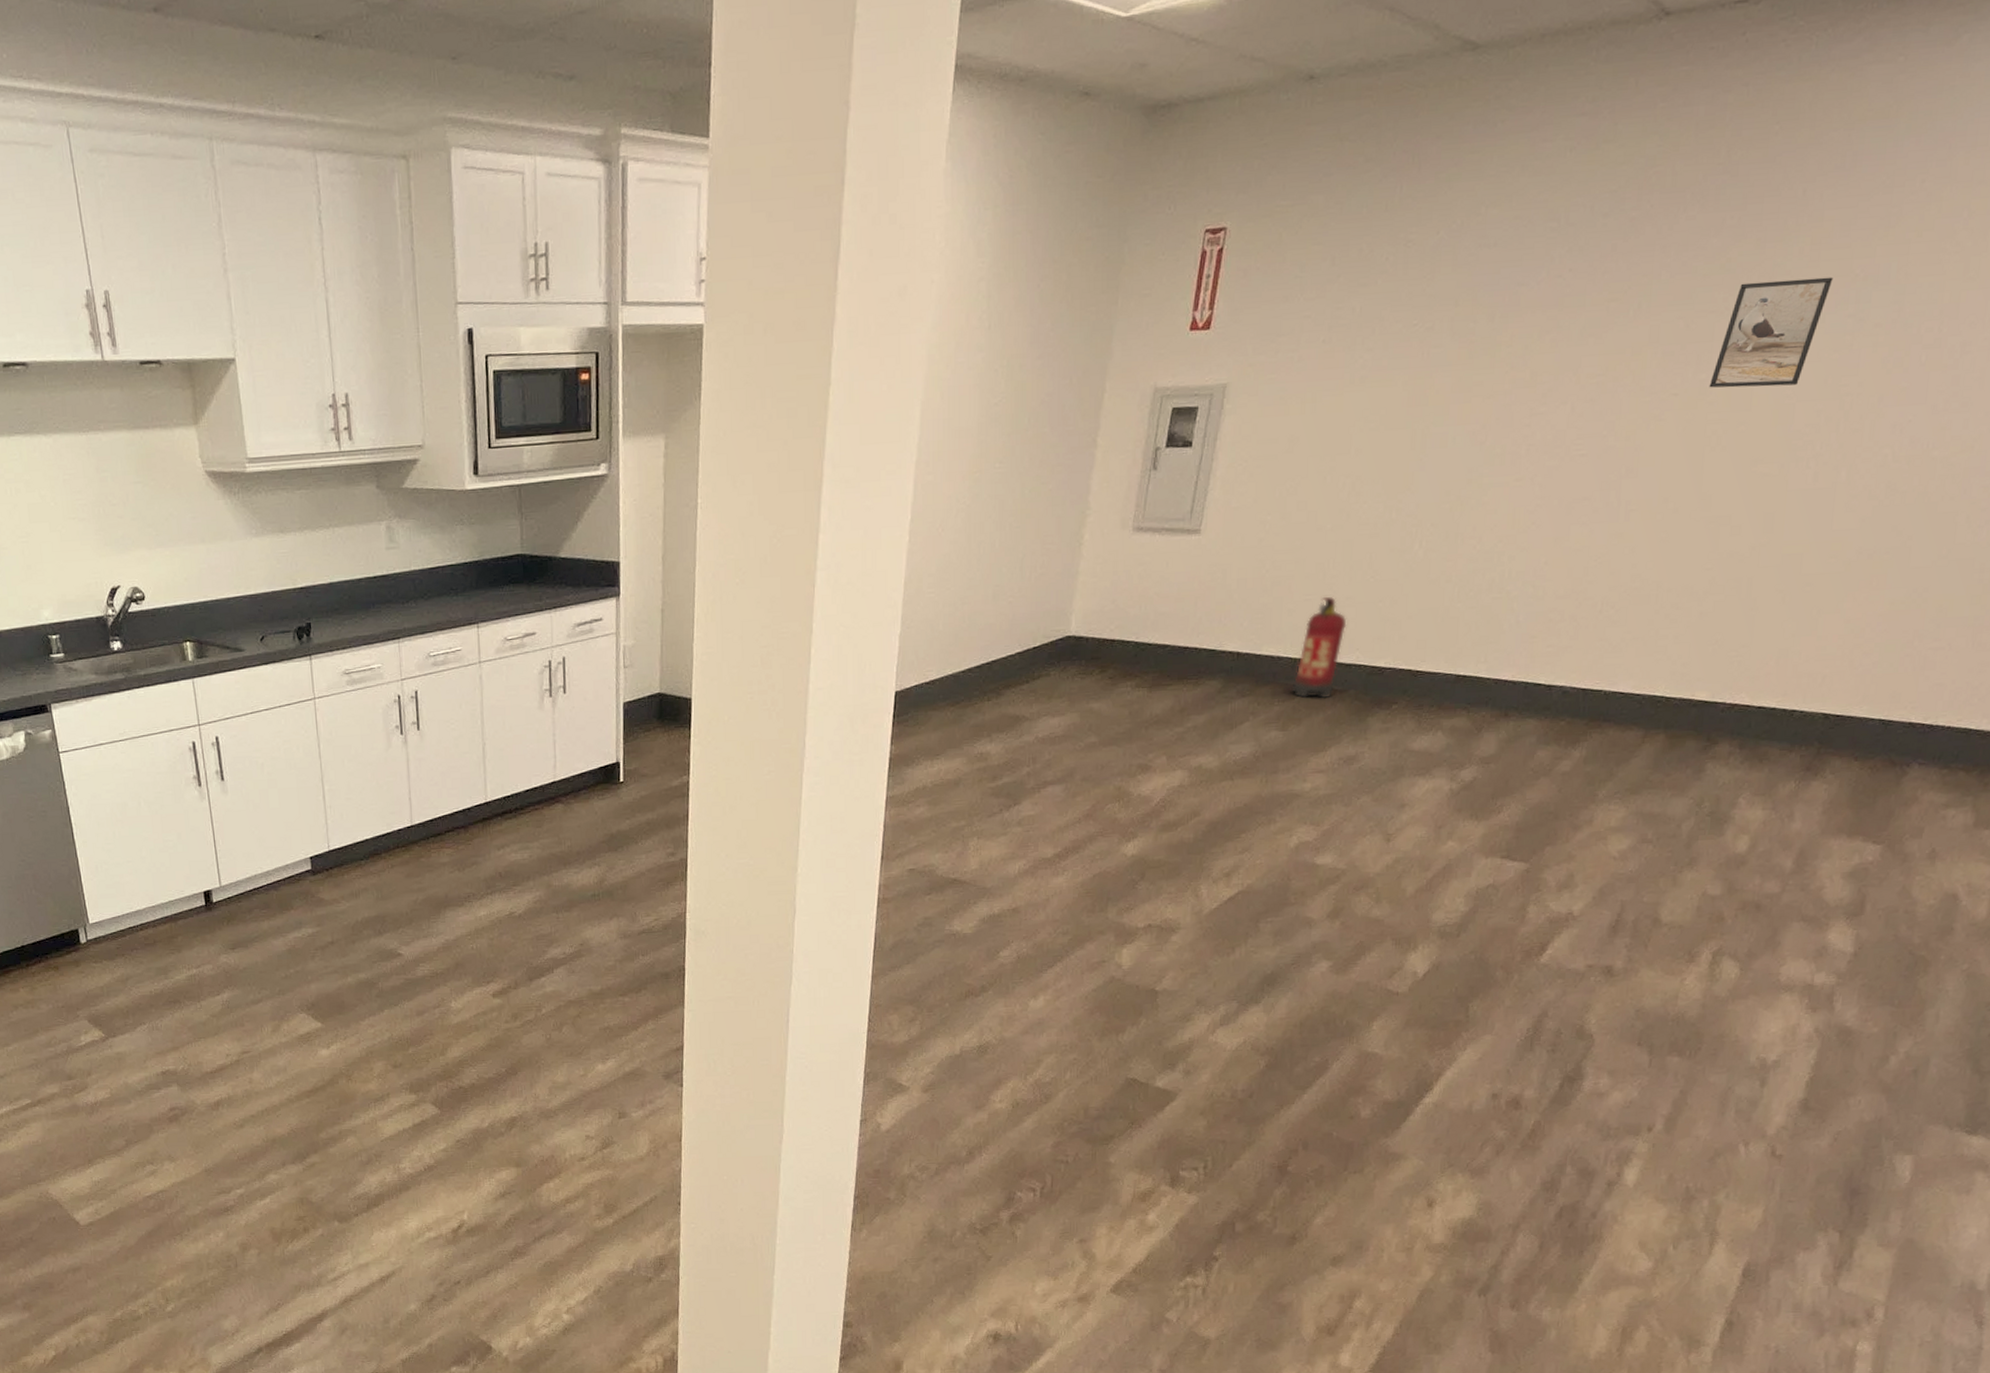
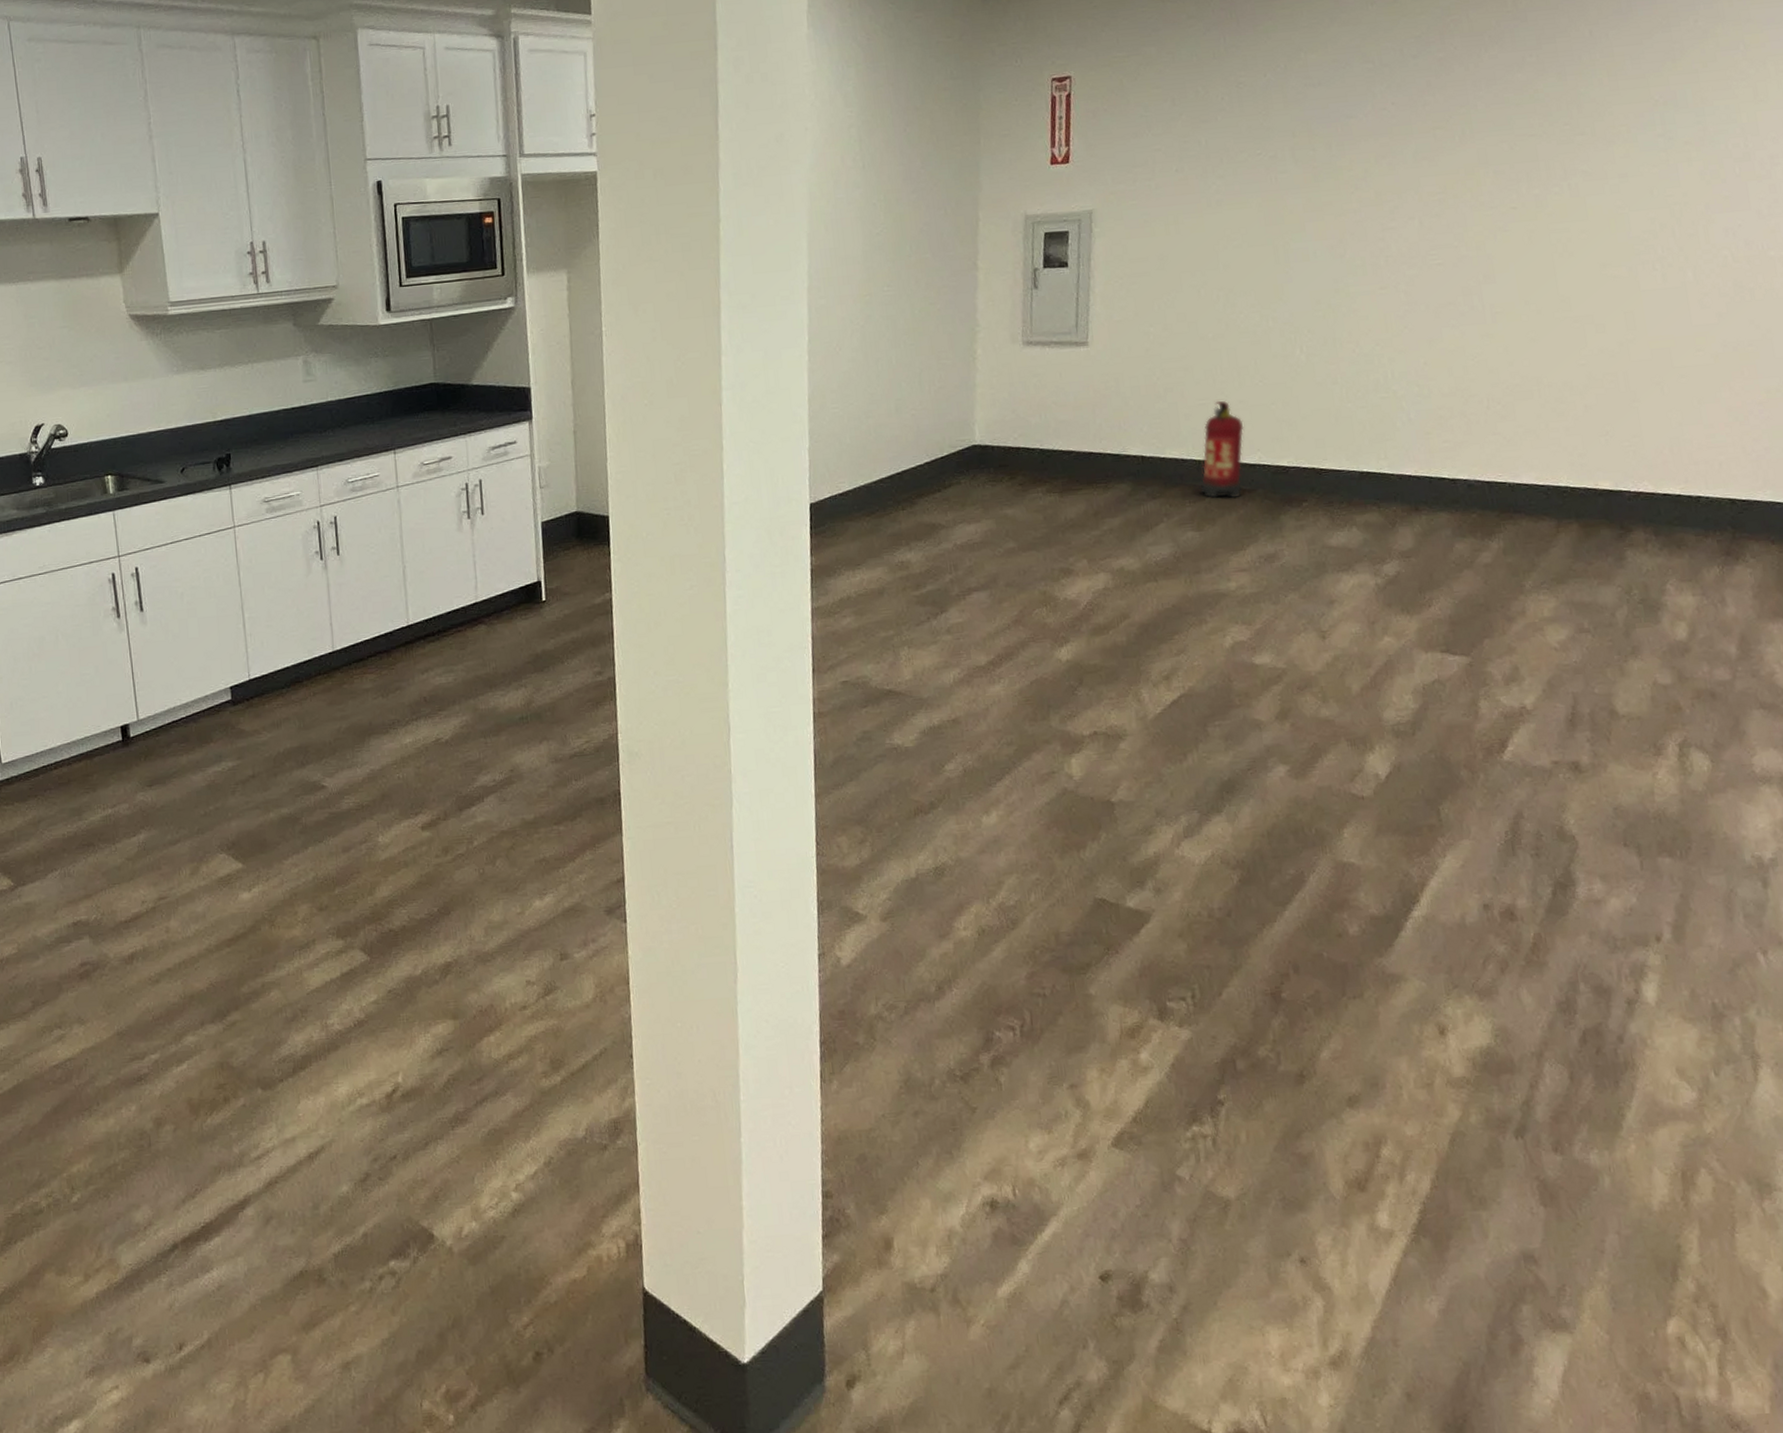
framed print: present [1709,277,1833,388] -> none [1543,103,1636,202]

